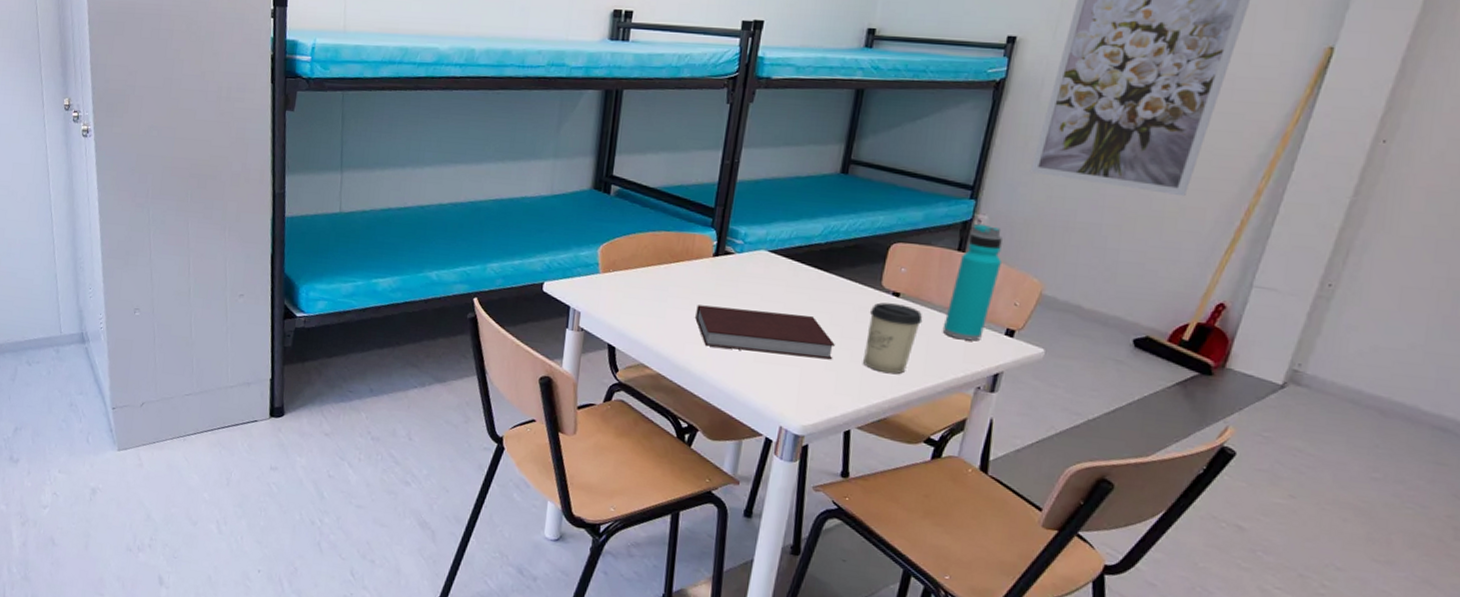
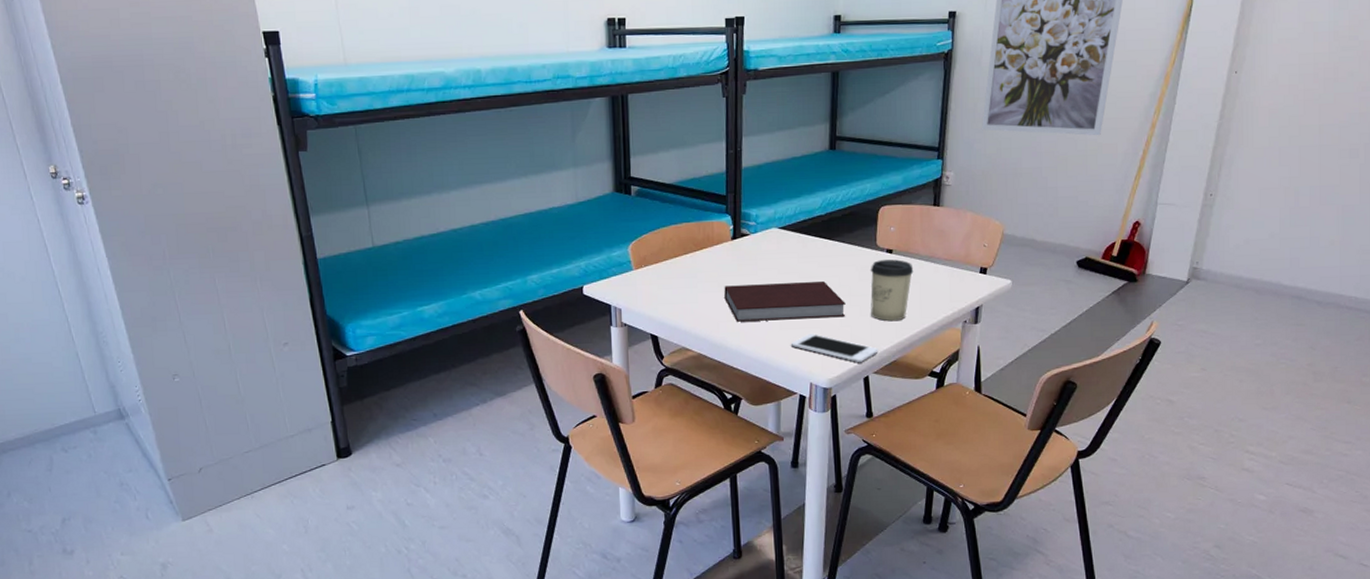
cell phone: none [763,372,867,414] -> present [790,334,878,363]
water bottle: present [942,223,1002,341] -> none [930,179,969,283]

